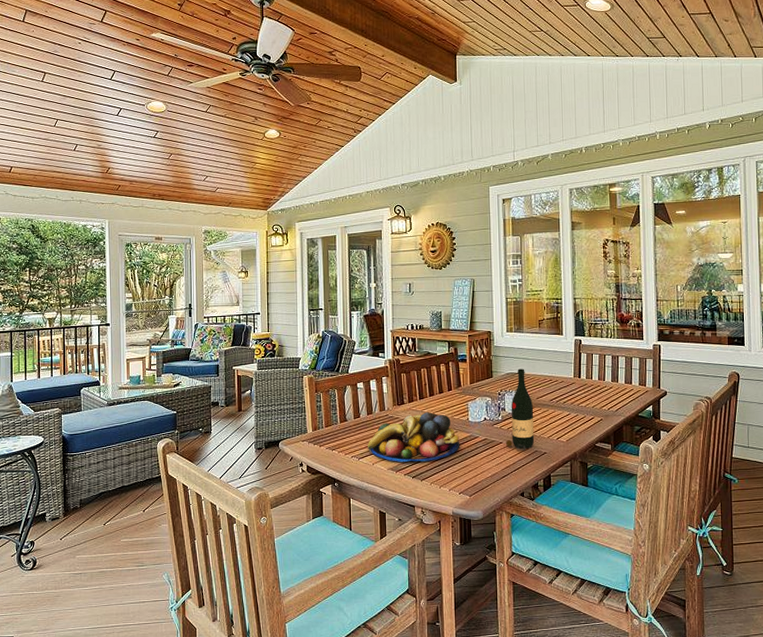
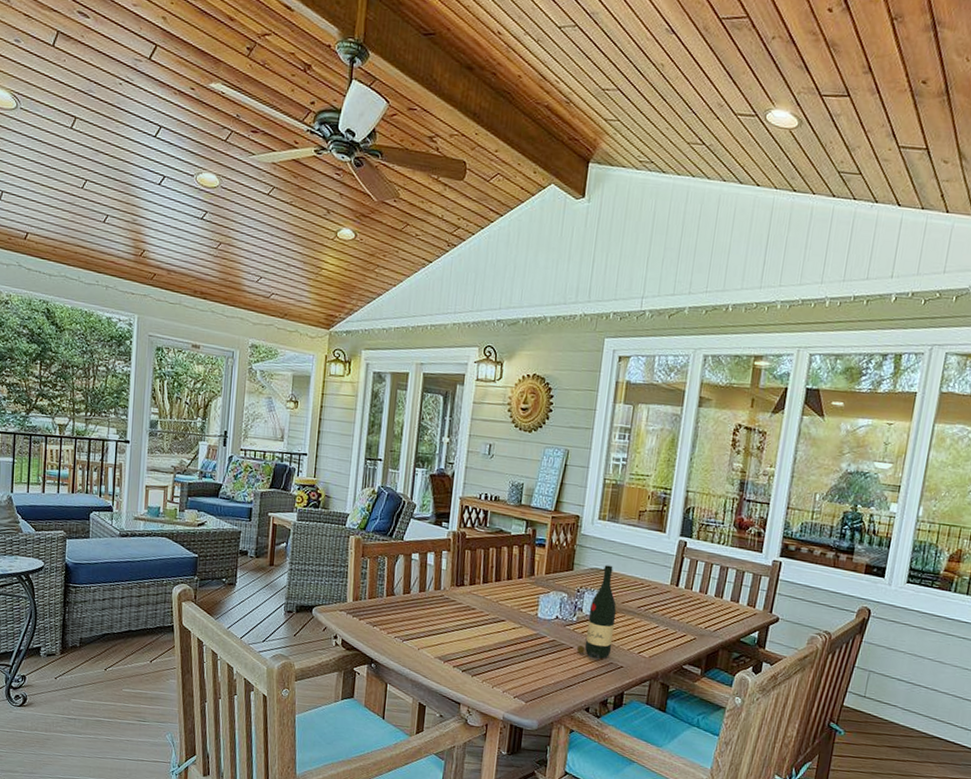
fruit bowl: present [368,412,460,462] -> none [415,599,523,656]

